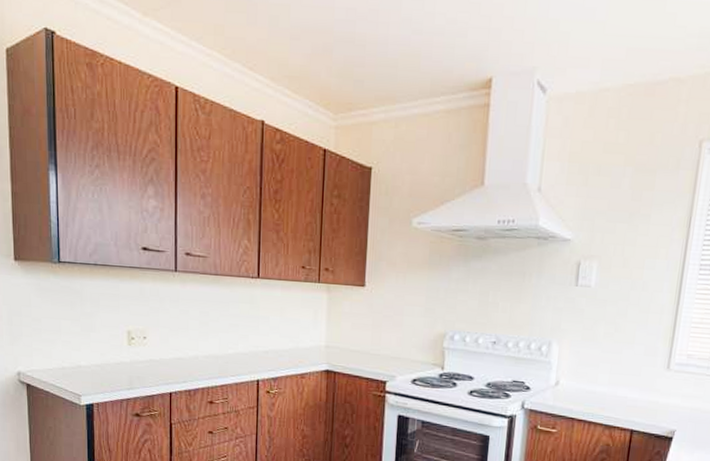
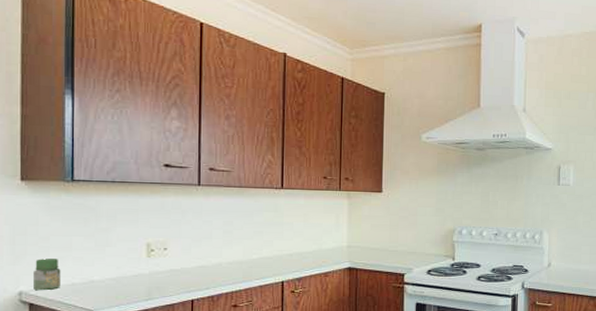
jar: none [28,340,52,373] -> present [32,259,61,291]

